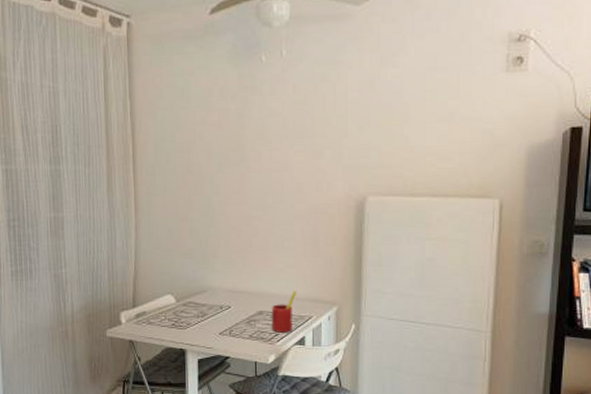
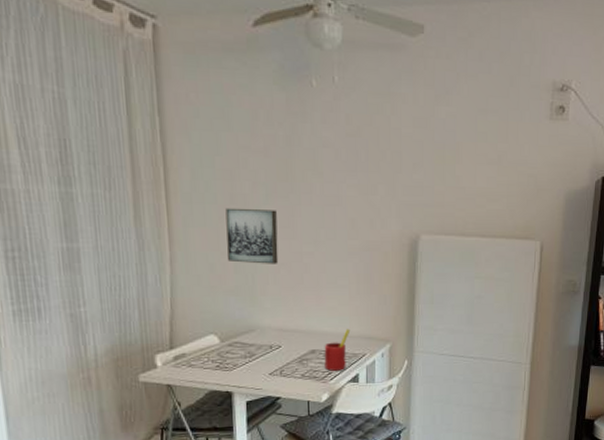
wall art: none [183,177,229,229] -> present [225,208,279,264]

